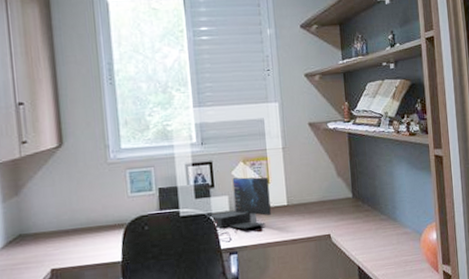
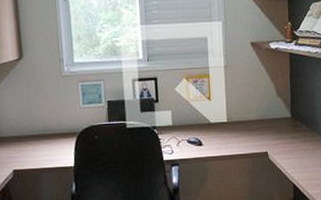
computer monitor: present [209,177,271,230] -> none [153,93,211,143]

